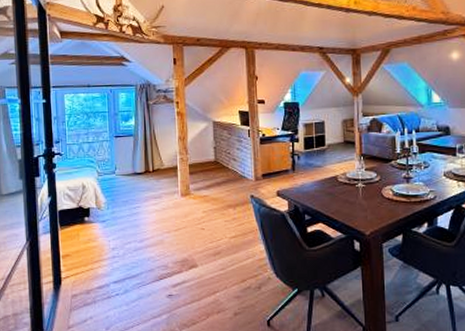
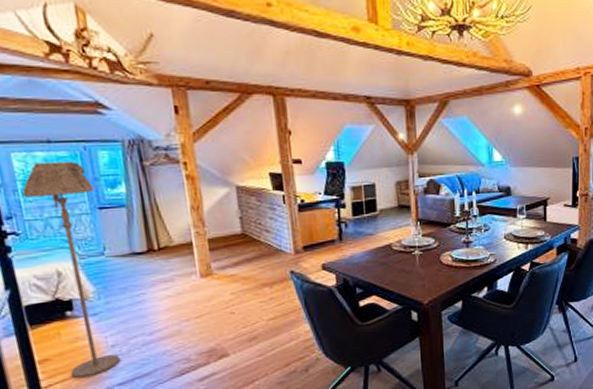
floor lamp: none [68,100,117,274] -> present [22,161,120,379]

